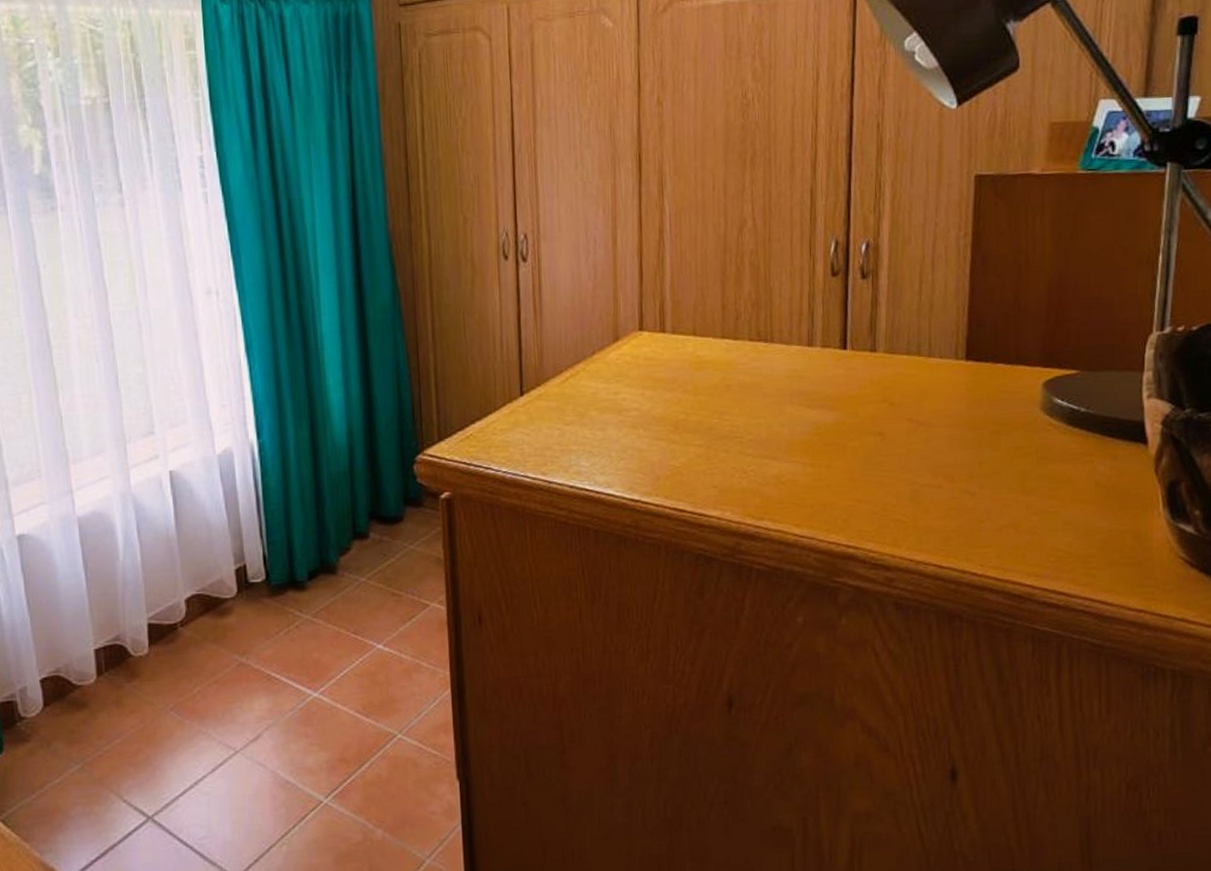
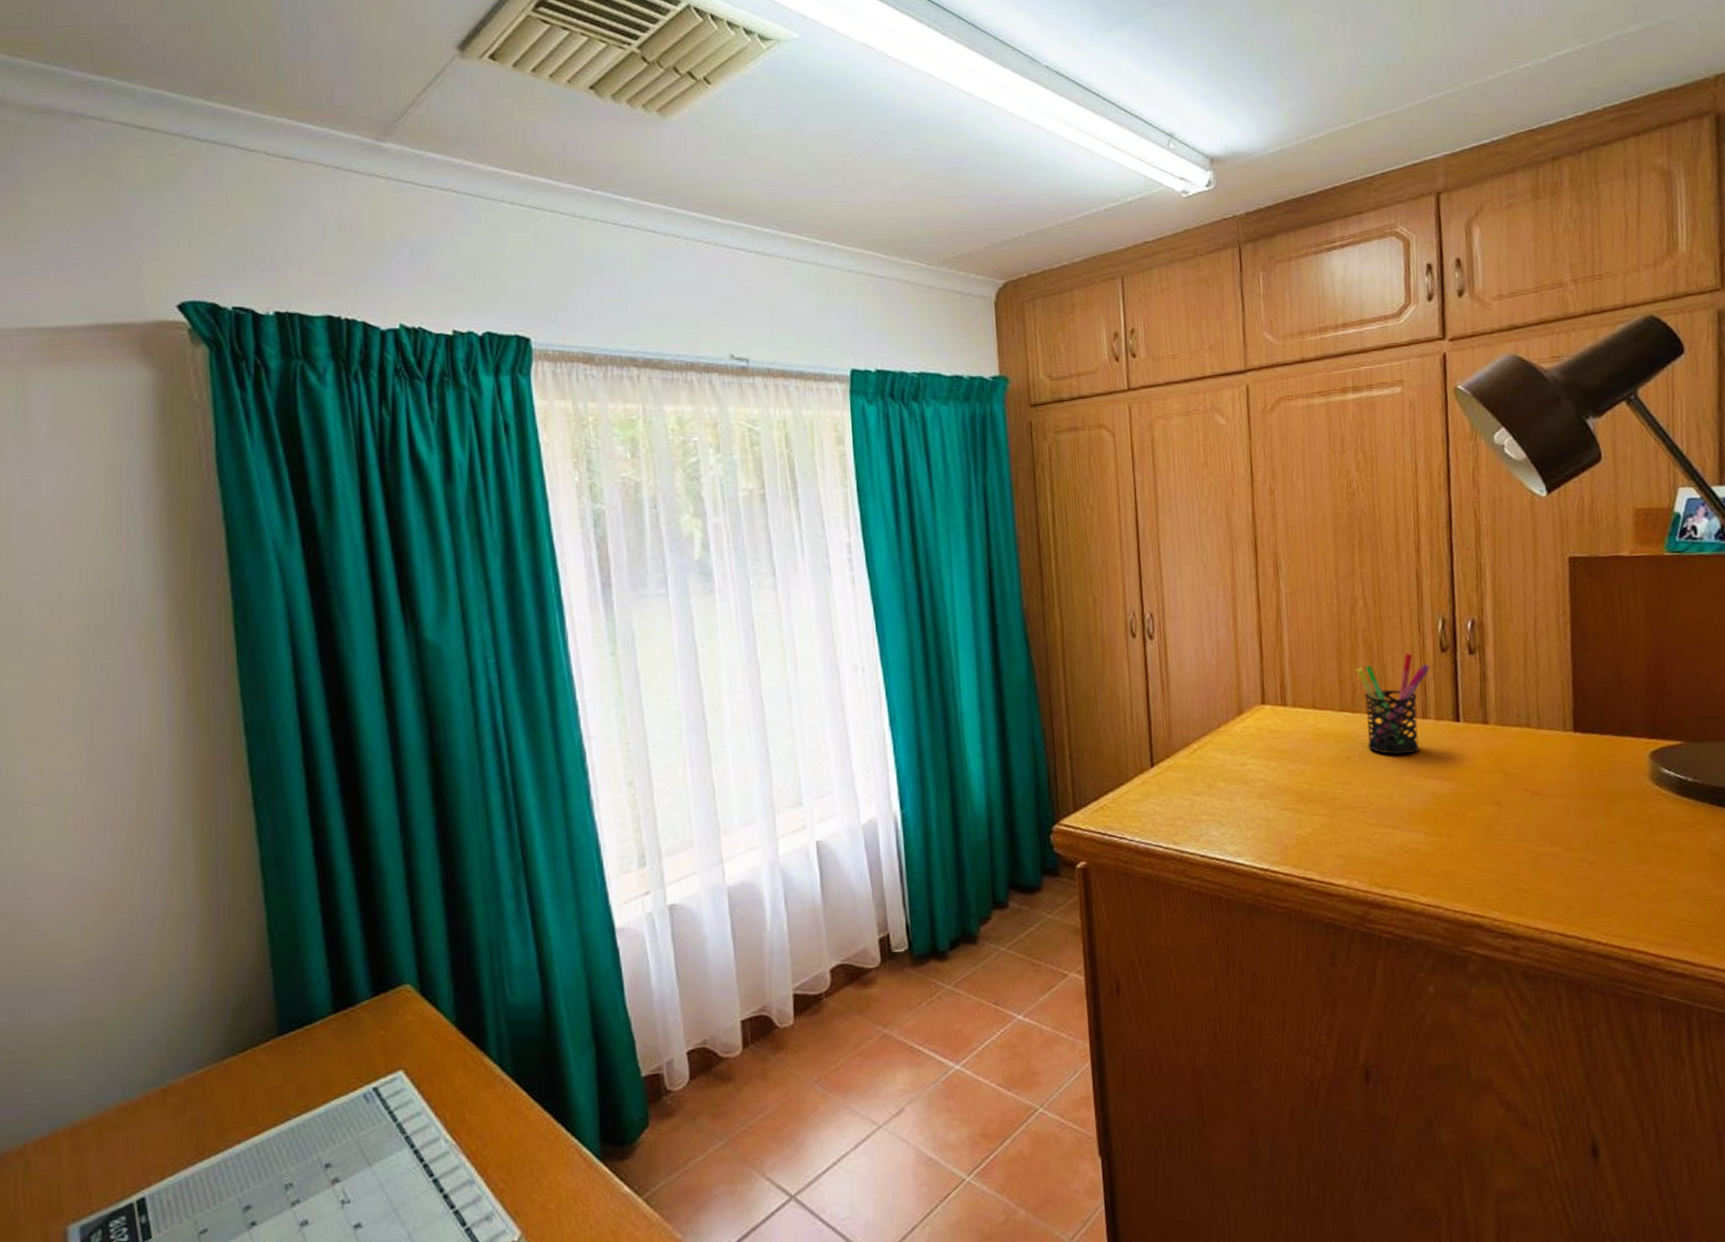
pen holder: none [740,277,819,384] -> present [1356,653,1430,755]

